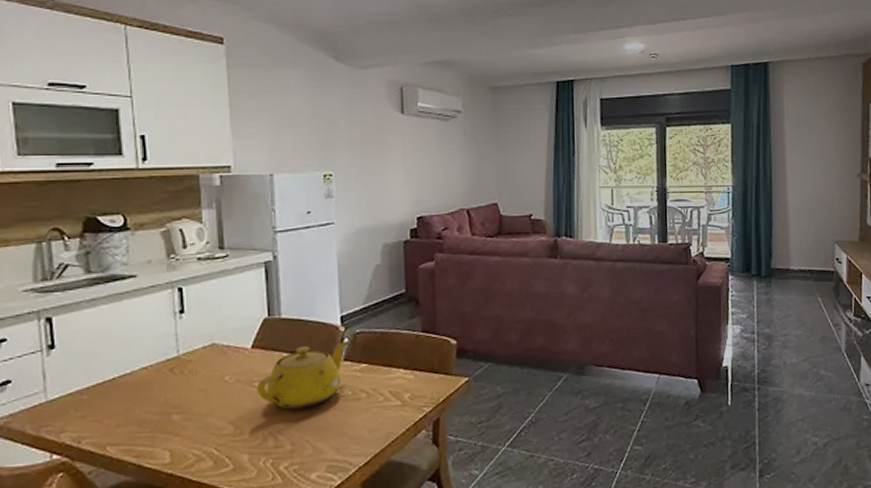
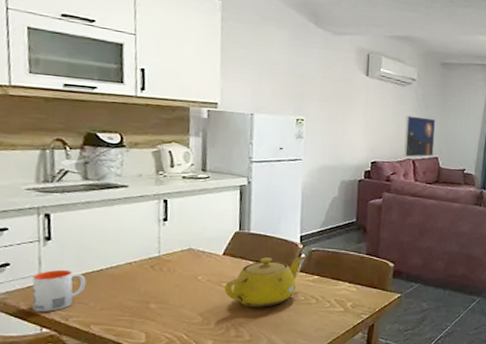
mug: none [37,382,98,435] -> present [32,269,87,312]
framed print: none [453,156,491,207] -> present [404,115,436,157]

